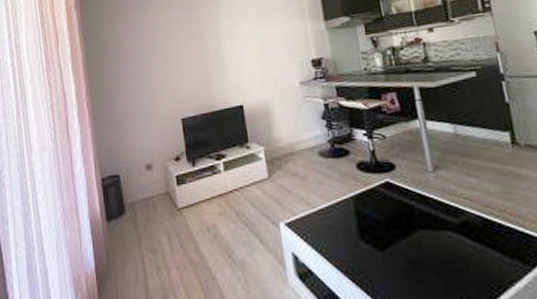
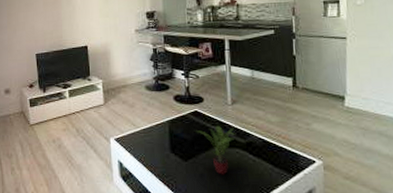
potted plant: none [389,200,444,270] -> present [195,125,235,175]

